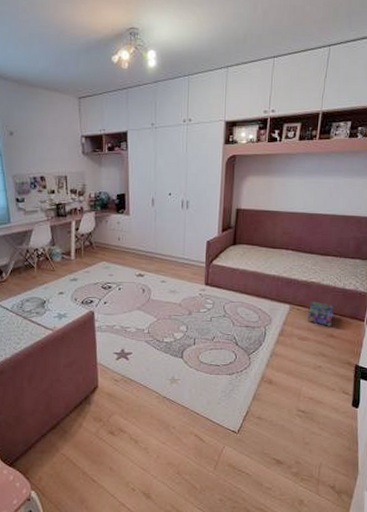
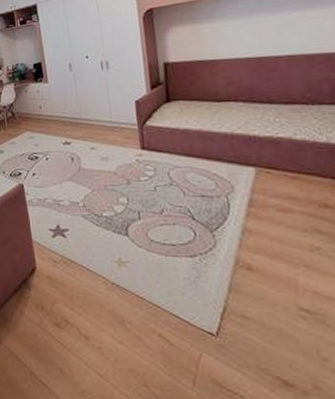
backpack: present [308,301,334,326] -> none [283,161,323,193]

